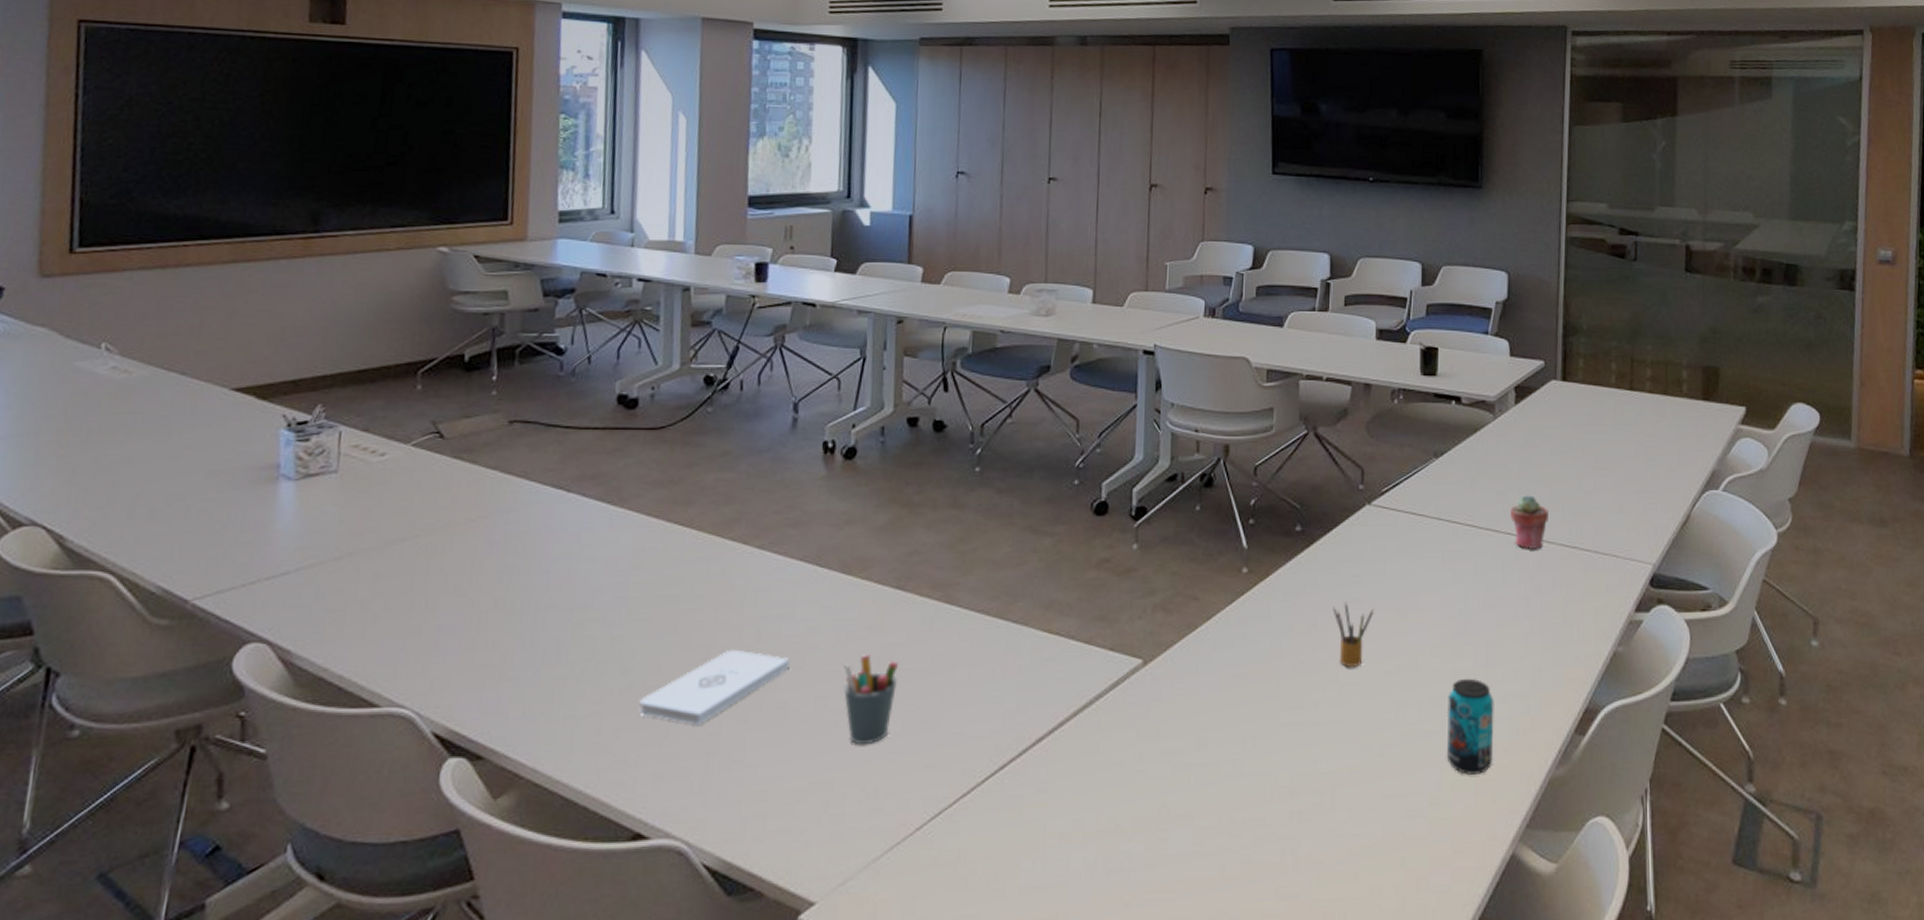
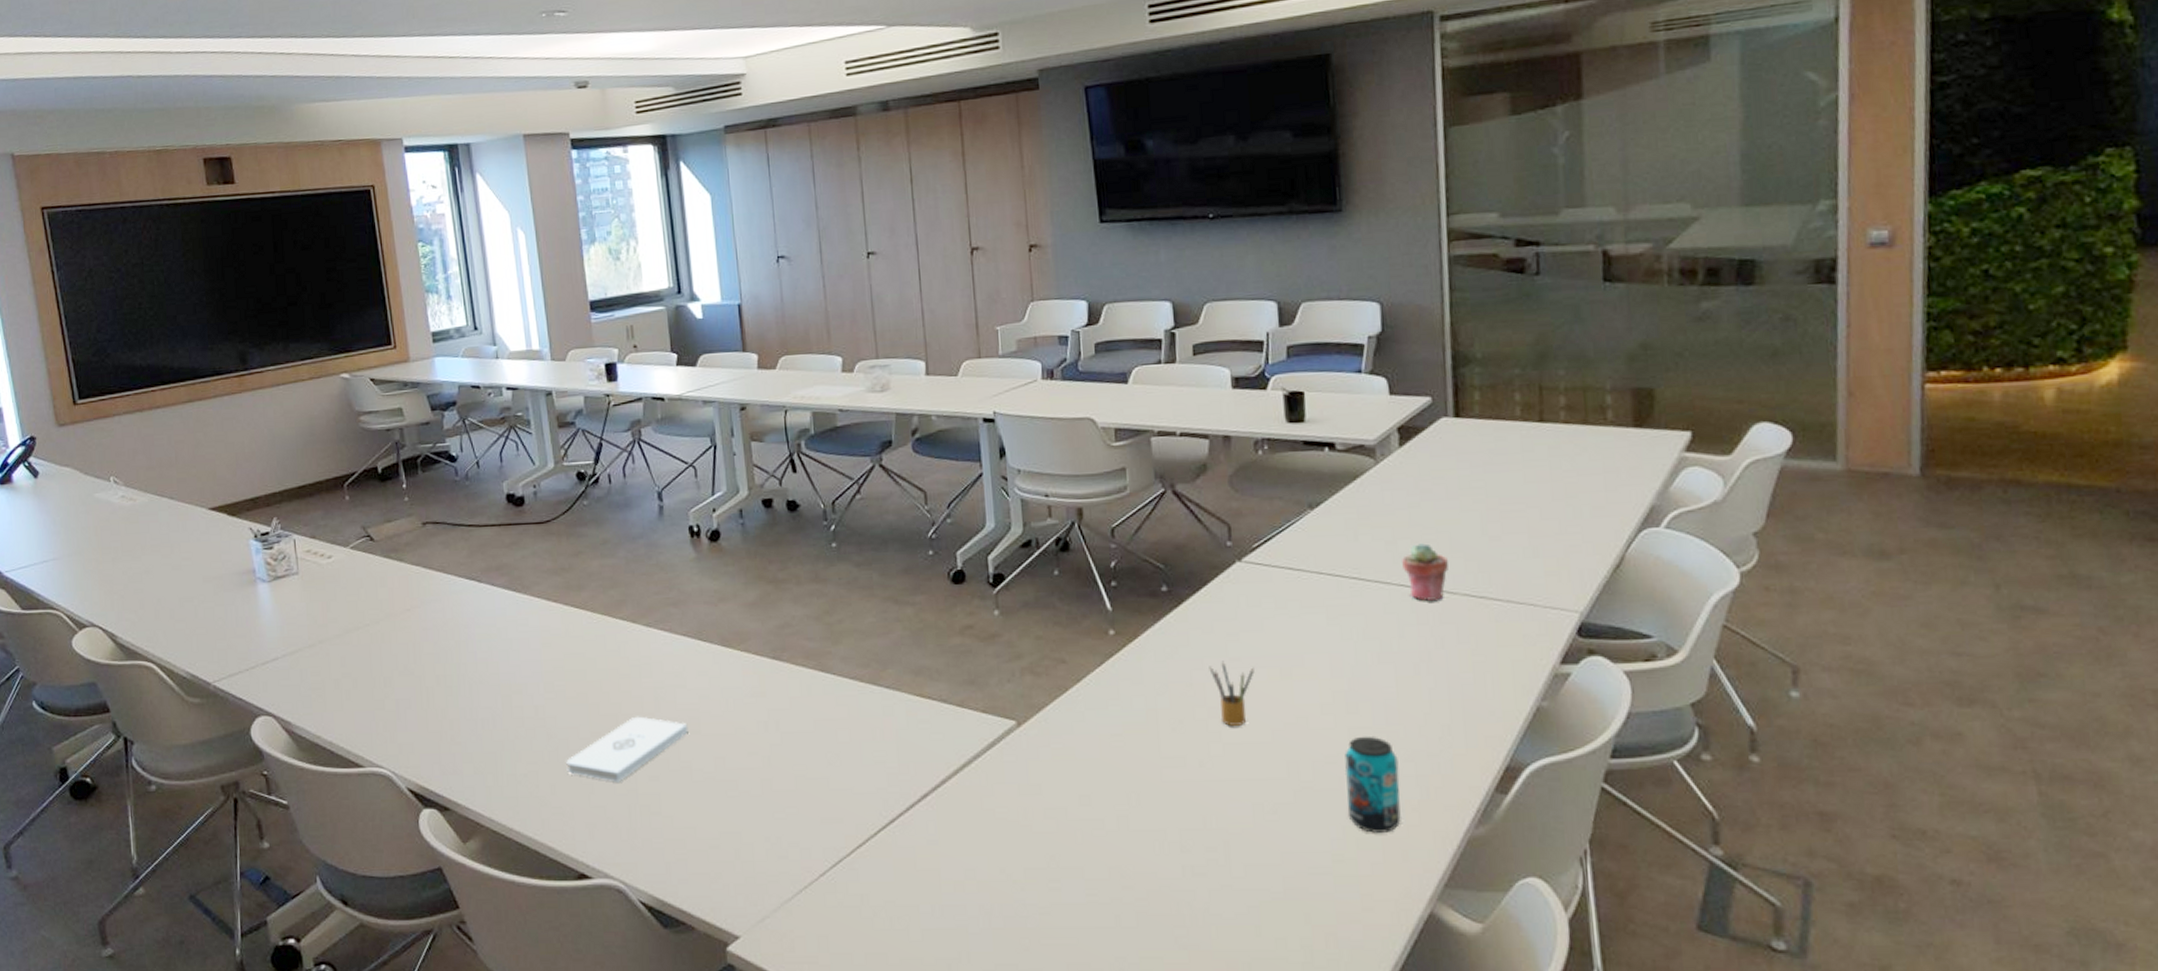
pen holder: present [842,655,898,744] -> none [736,719,786,799]

